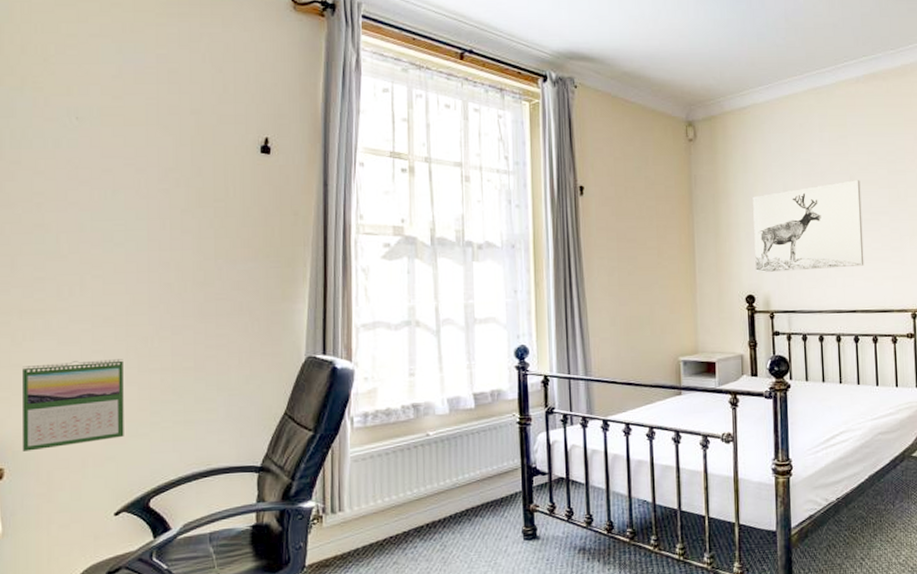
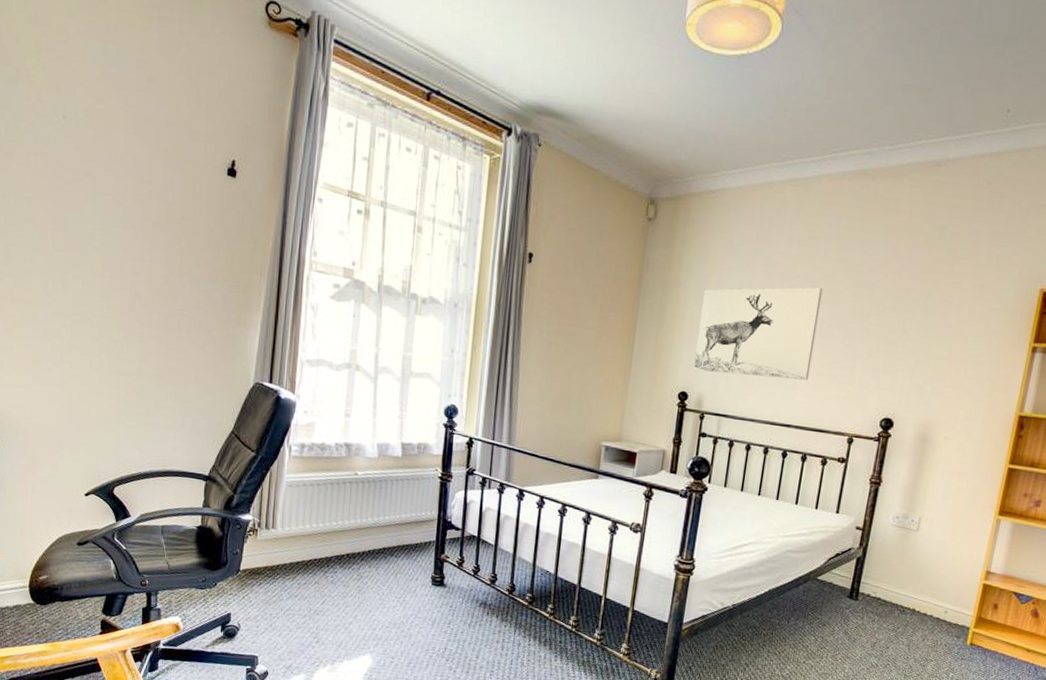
calendar: present [23,359,124,451] -> none [13,350,97,429]

